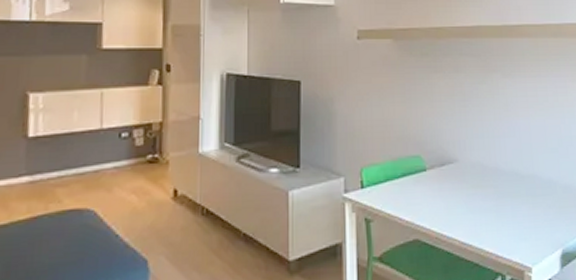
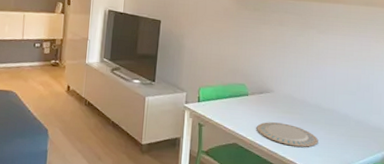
plate: none [442,202,522,232] -> present [257,122,318,147]

